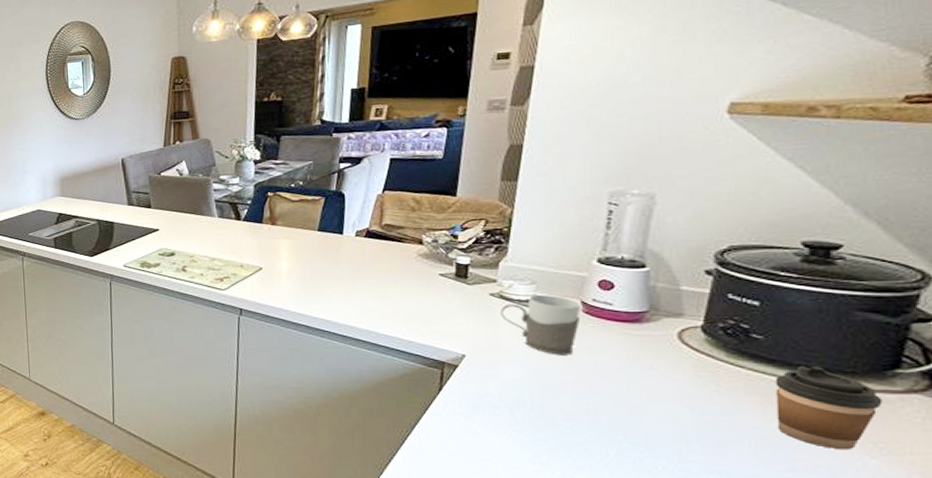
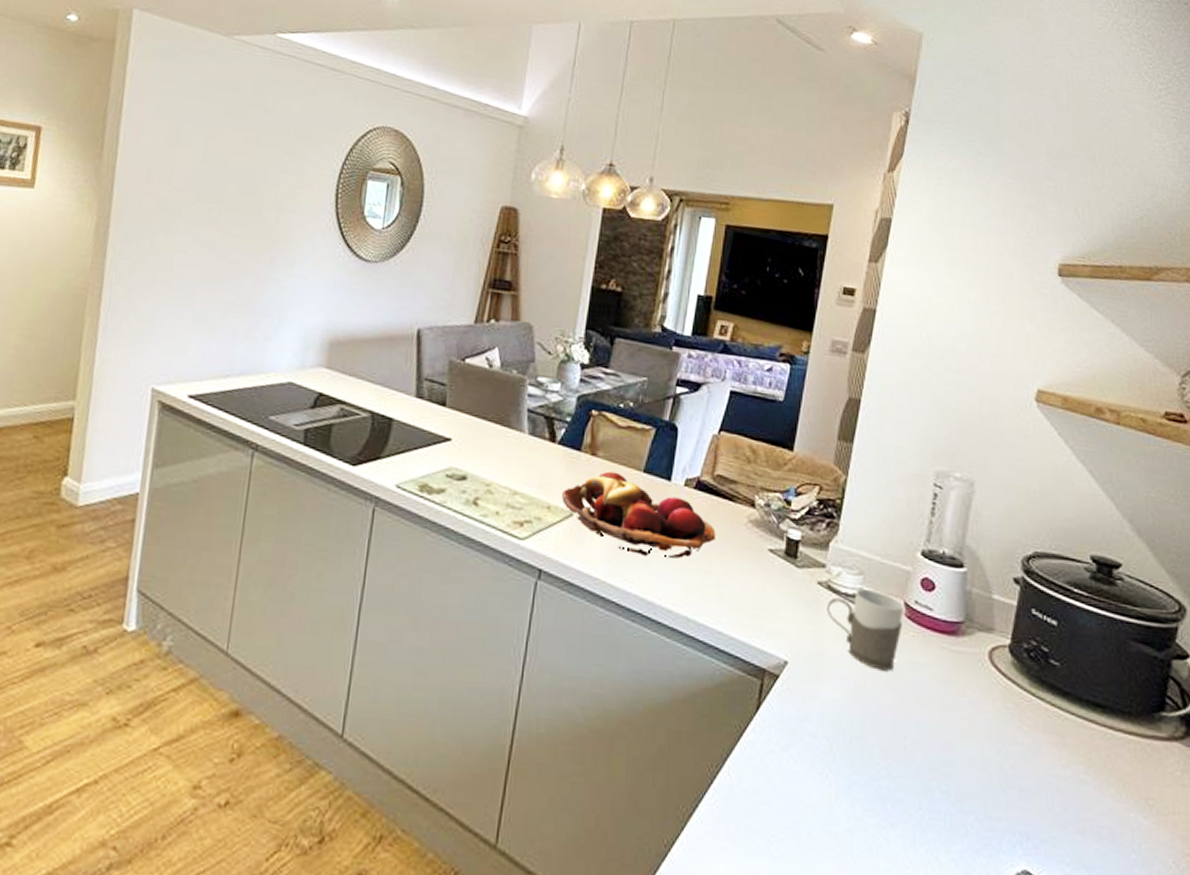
fruit basket: none [251,234,388,291] -> present [562,471,716,559]
coffee cup: present [775,365,883,450] -> none [1068,701,1152,808]

